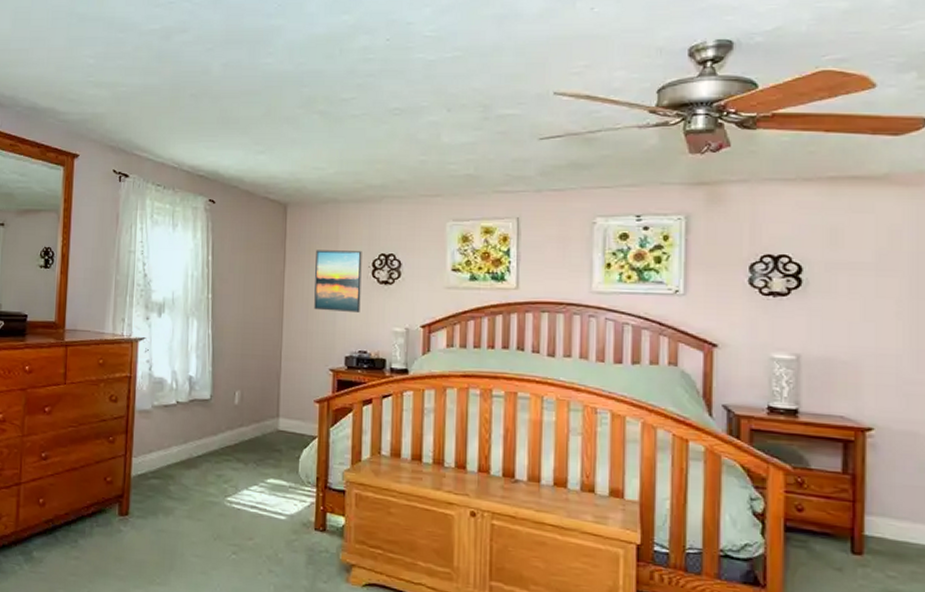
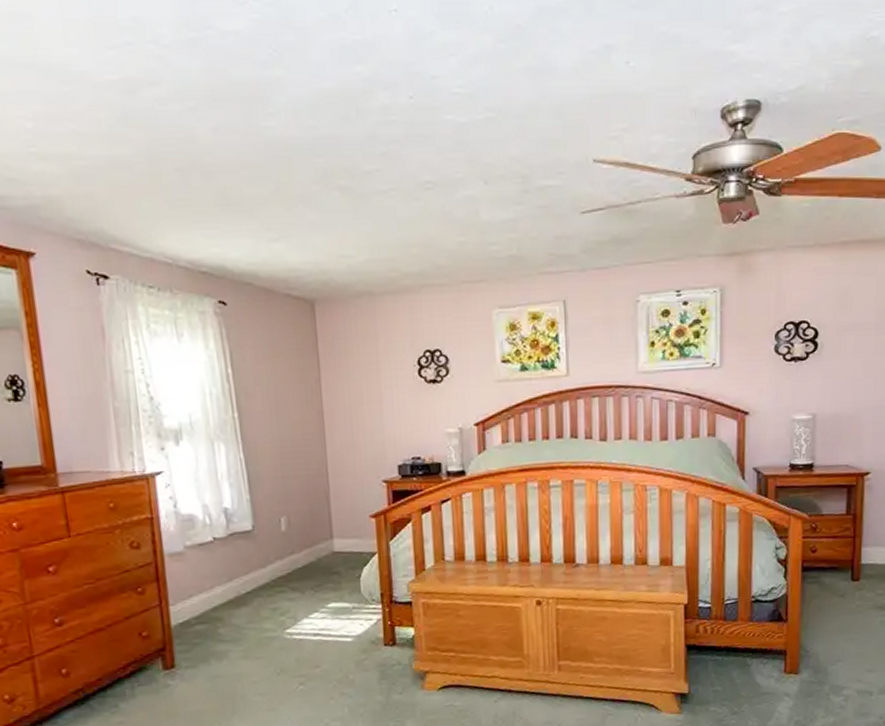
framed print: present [314,250,362,312] -> none [354,349,410,419]

